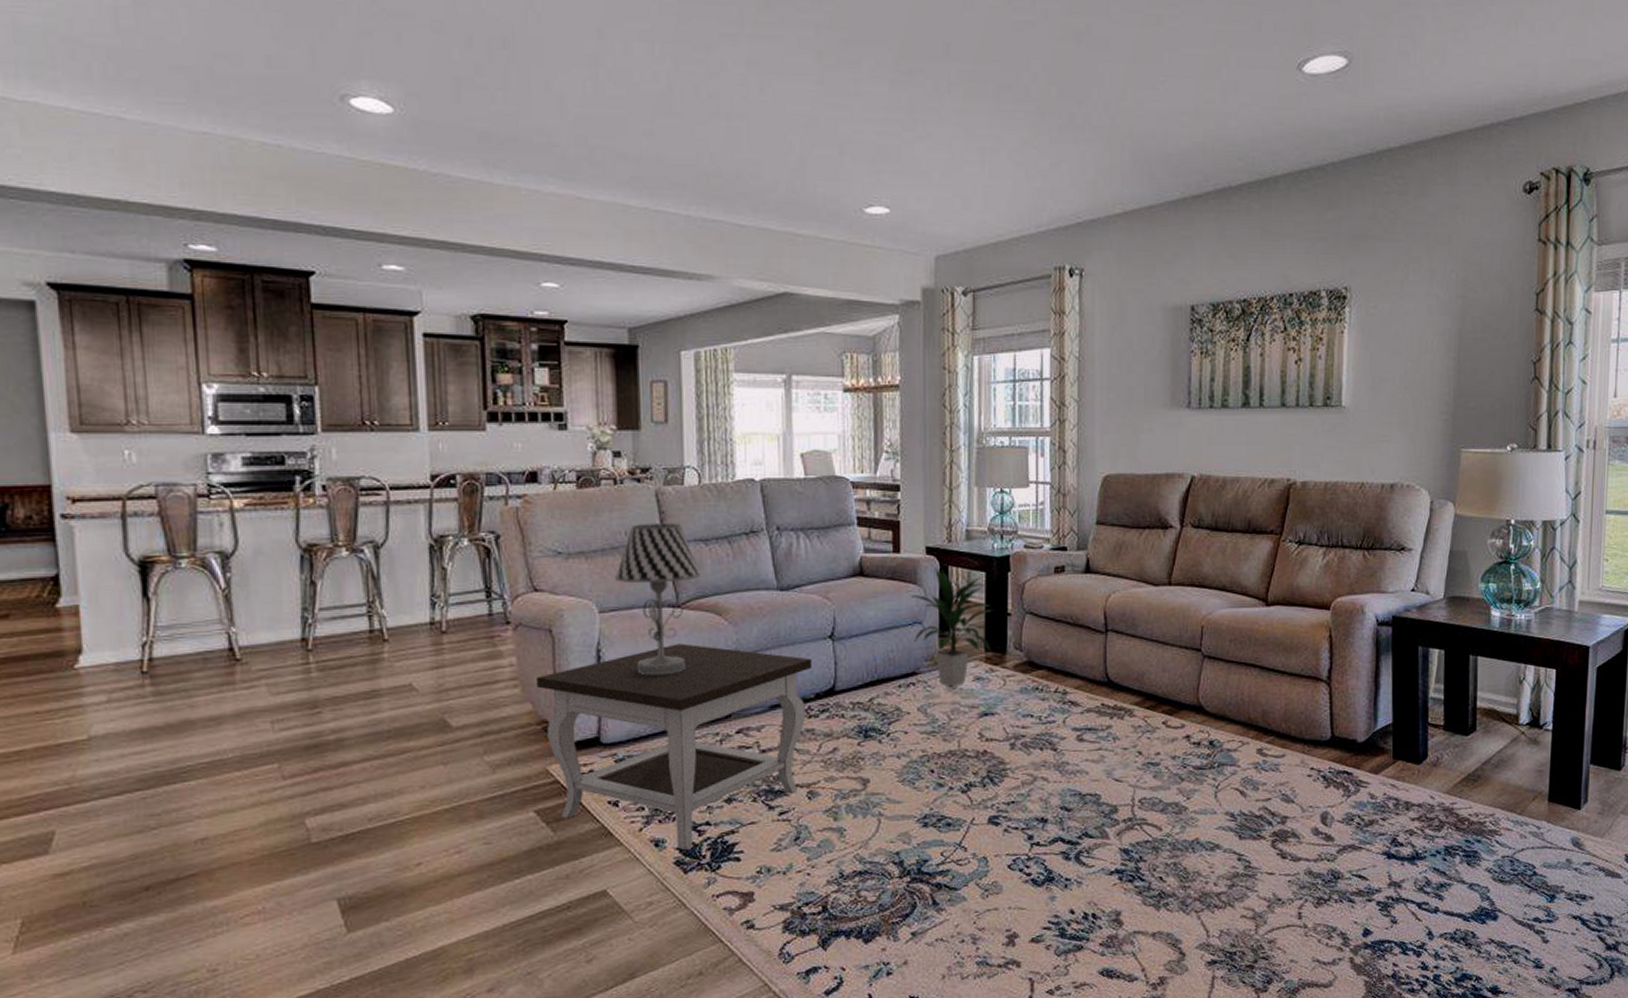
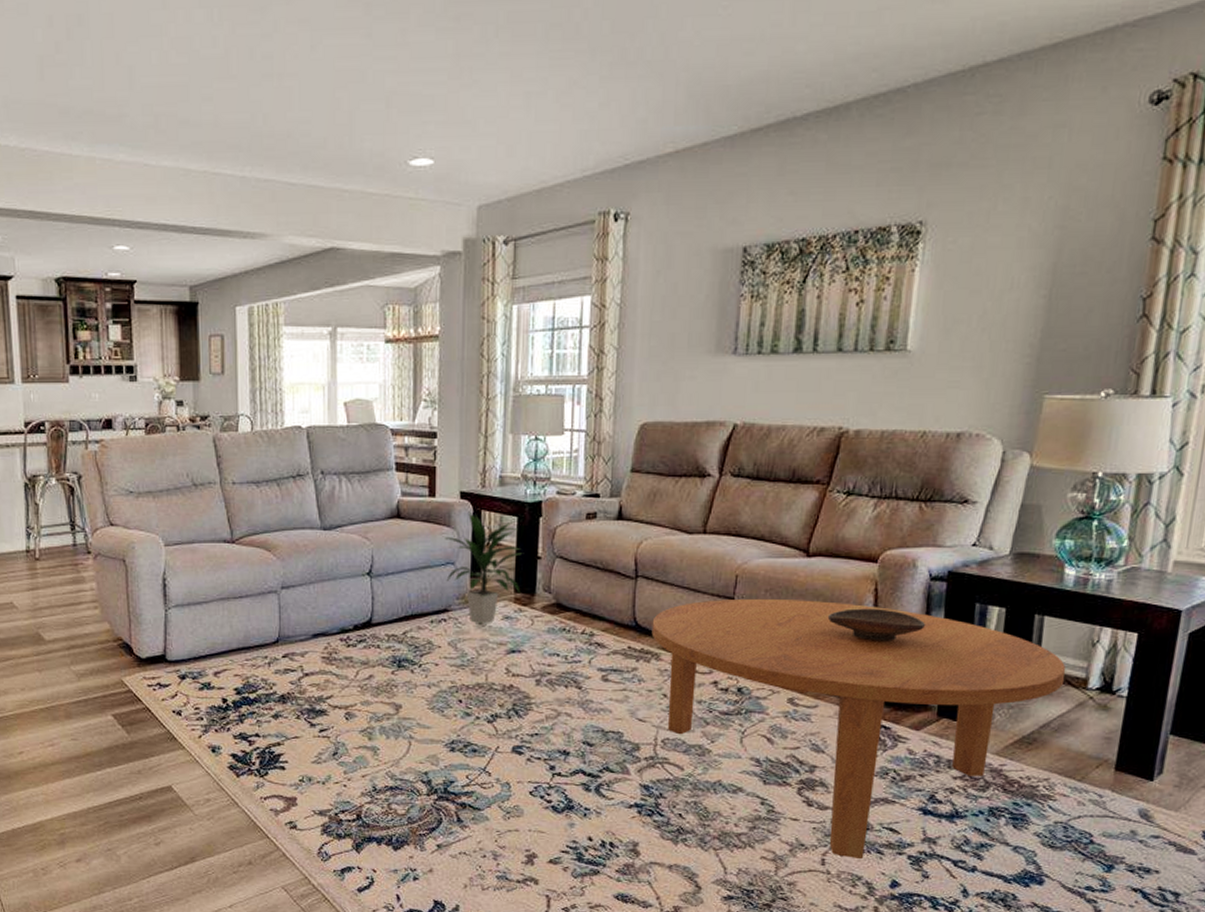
side table: present [535,643,811,851] -> none [112,575,351,758]
table lamp: present [615,523,702,676] -> none [179,467,253,603]
coffee table: none [1124,648,1500,910] -> present [651,598,1066,860]
decorative bowl: none [1288,655,1377,687] -> present [827,608,926,641]

